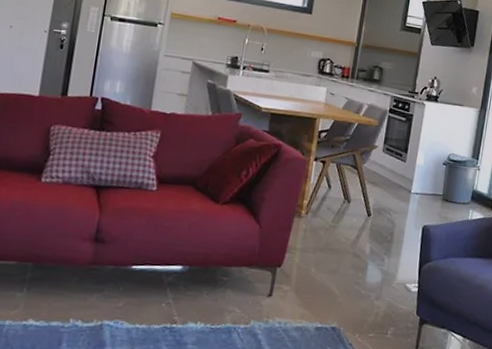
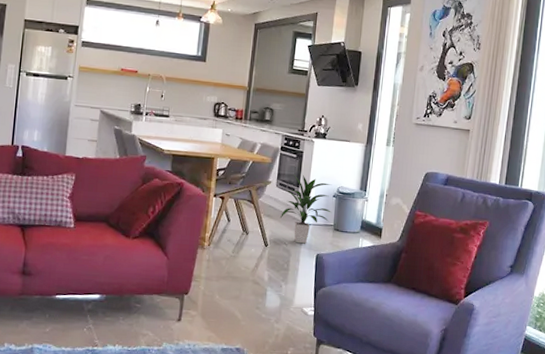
indoor plant: none [385,140,443,215] -> present [279,175,332,244]

